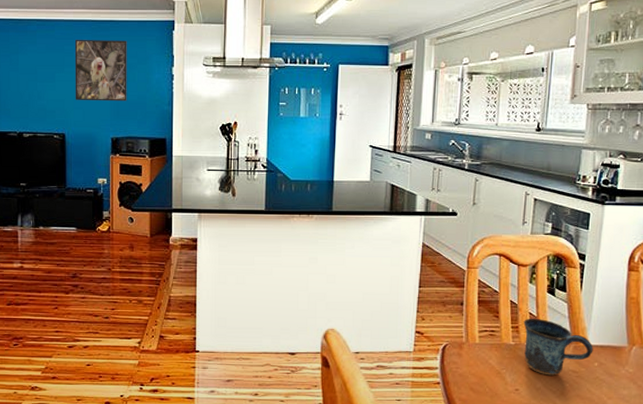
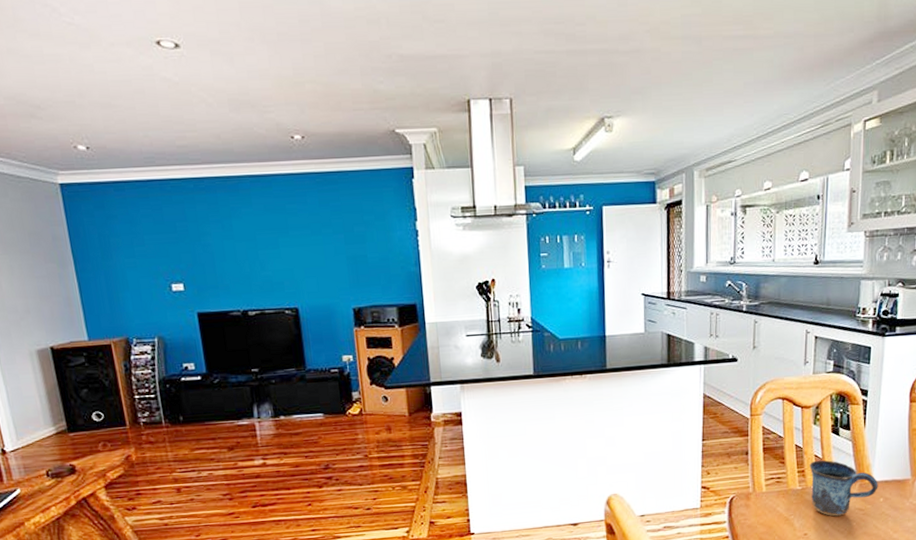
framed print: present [74,40,127,102] -> none [297,194,367,268]

